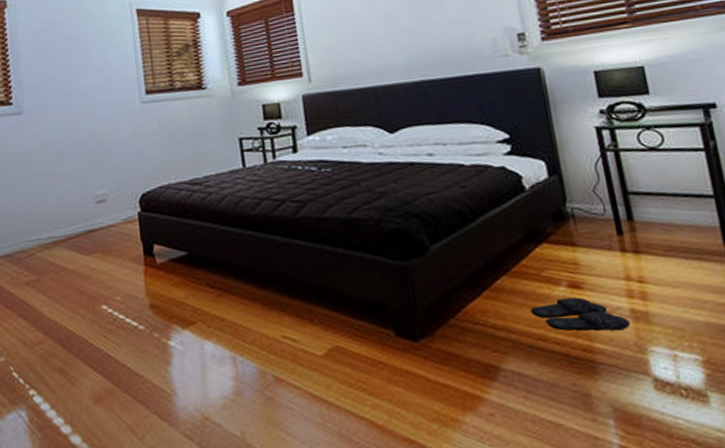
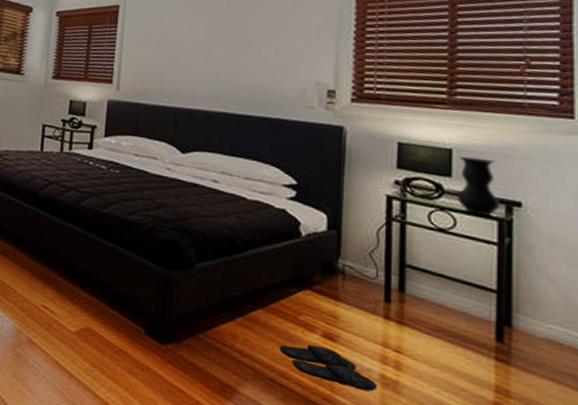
vase: none [652,68,699,126] -> present [457,156,501,217]

